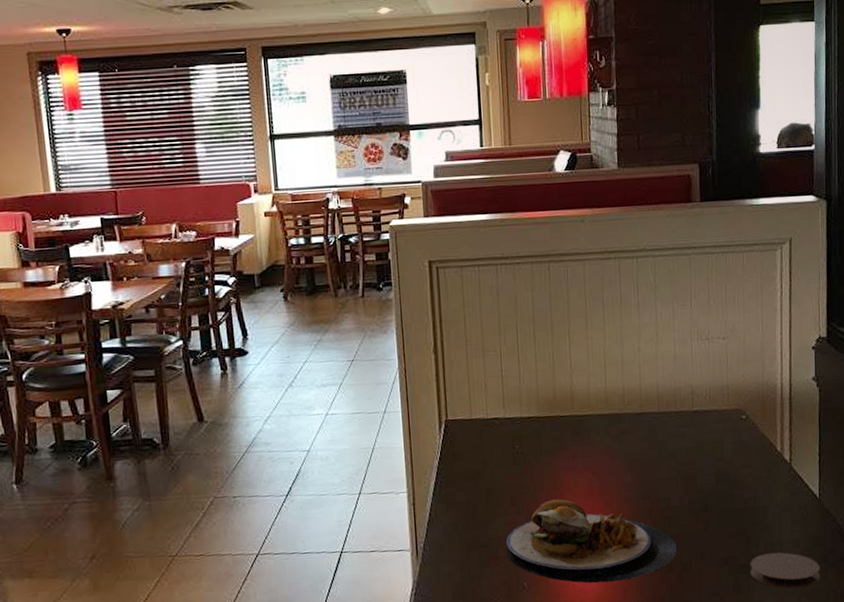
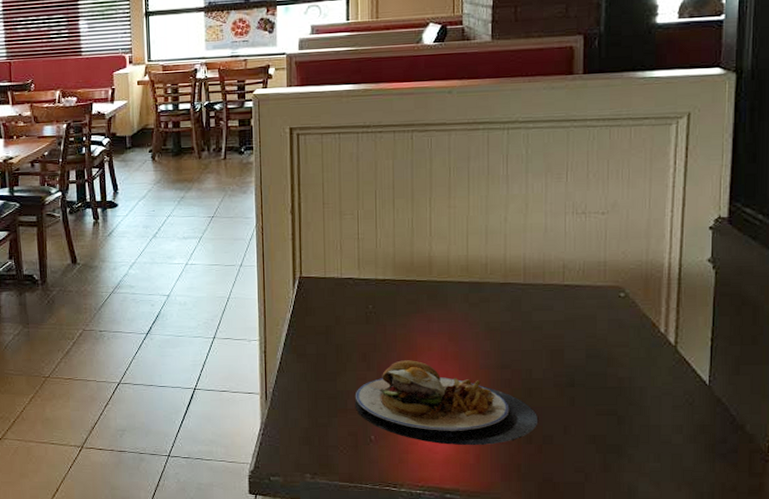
coaster: present [750,552,820,589] -> none [621,436,706,475]

